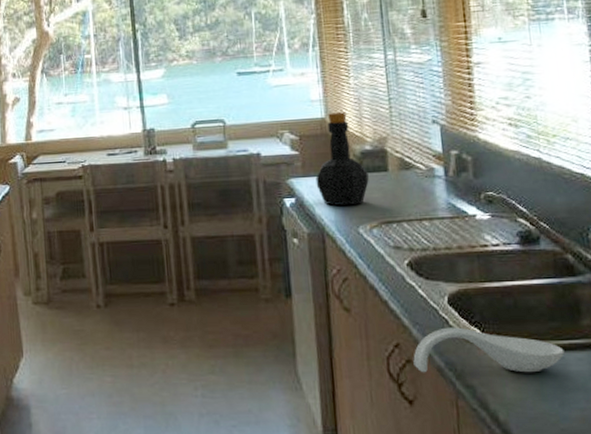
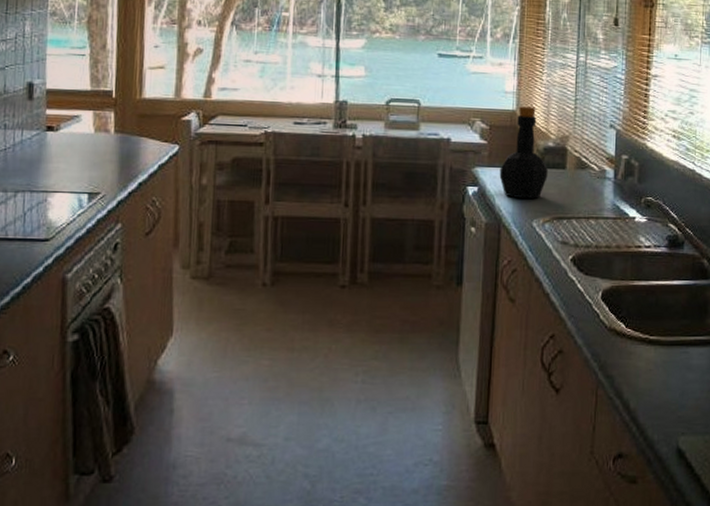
spoon rest: present [413,327,565,373] -> none [564,321,690,365]

